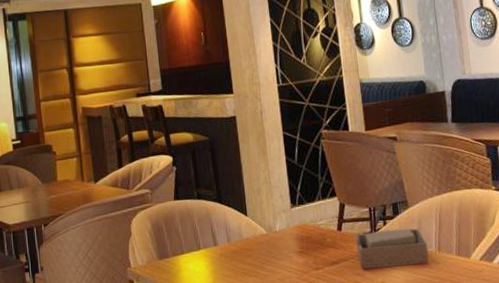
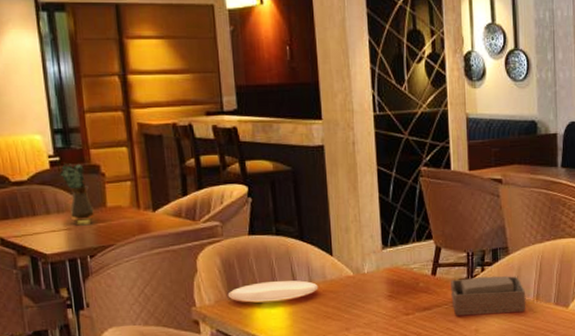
vase: none [21,144,48,199] -> present [60,162,95,226]
plate: none [157,240,236,263] -> present [227,280,318,304]

